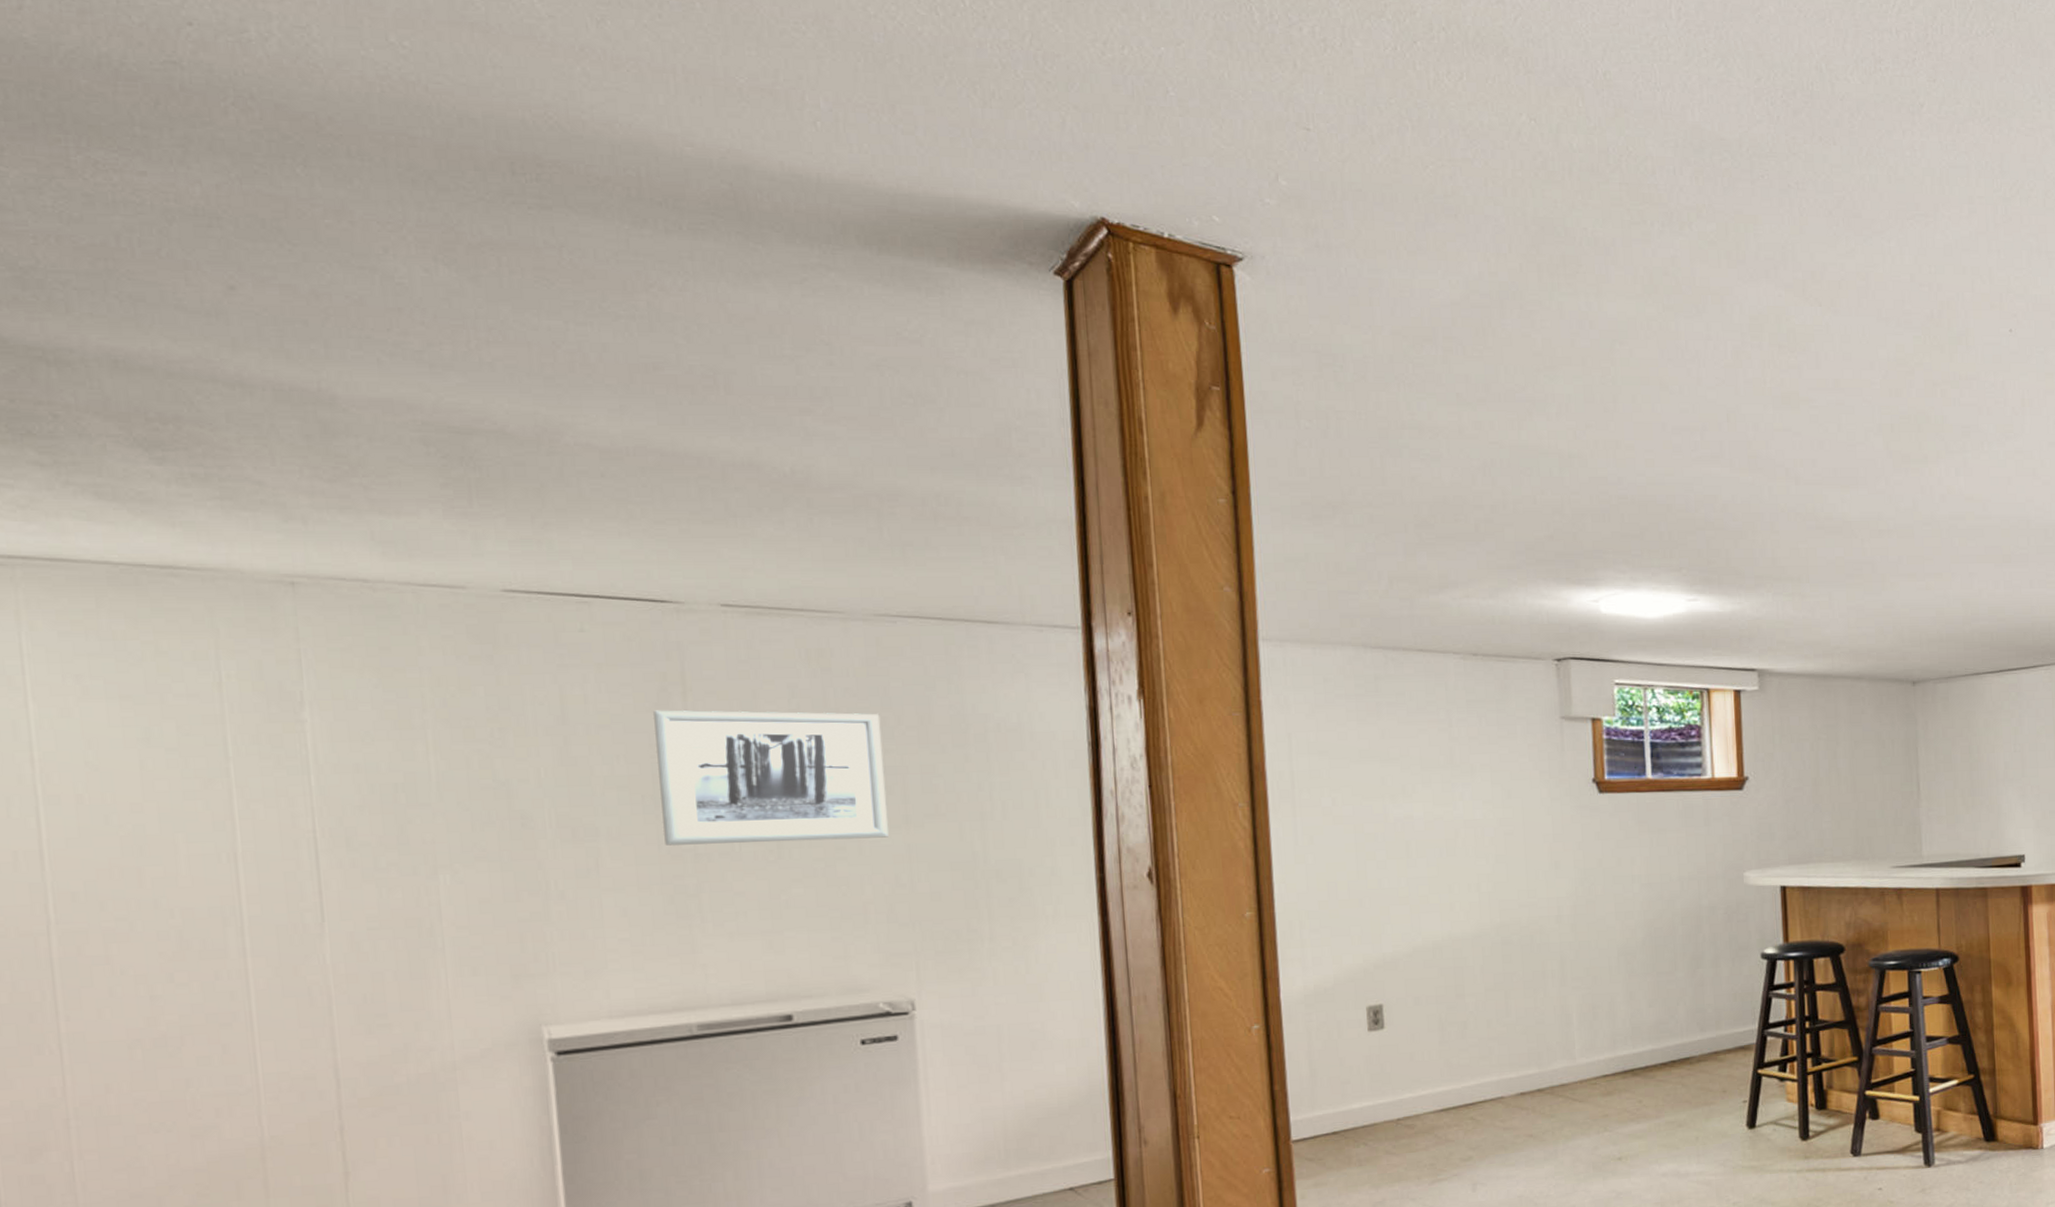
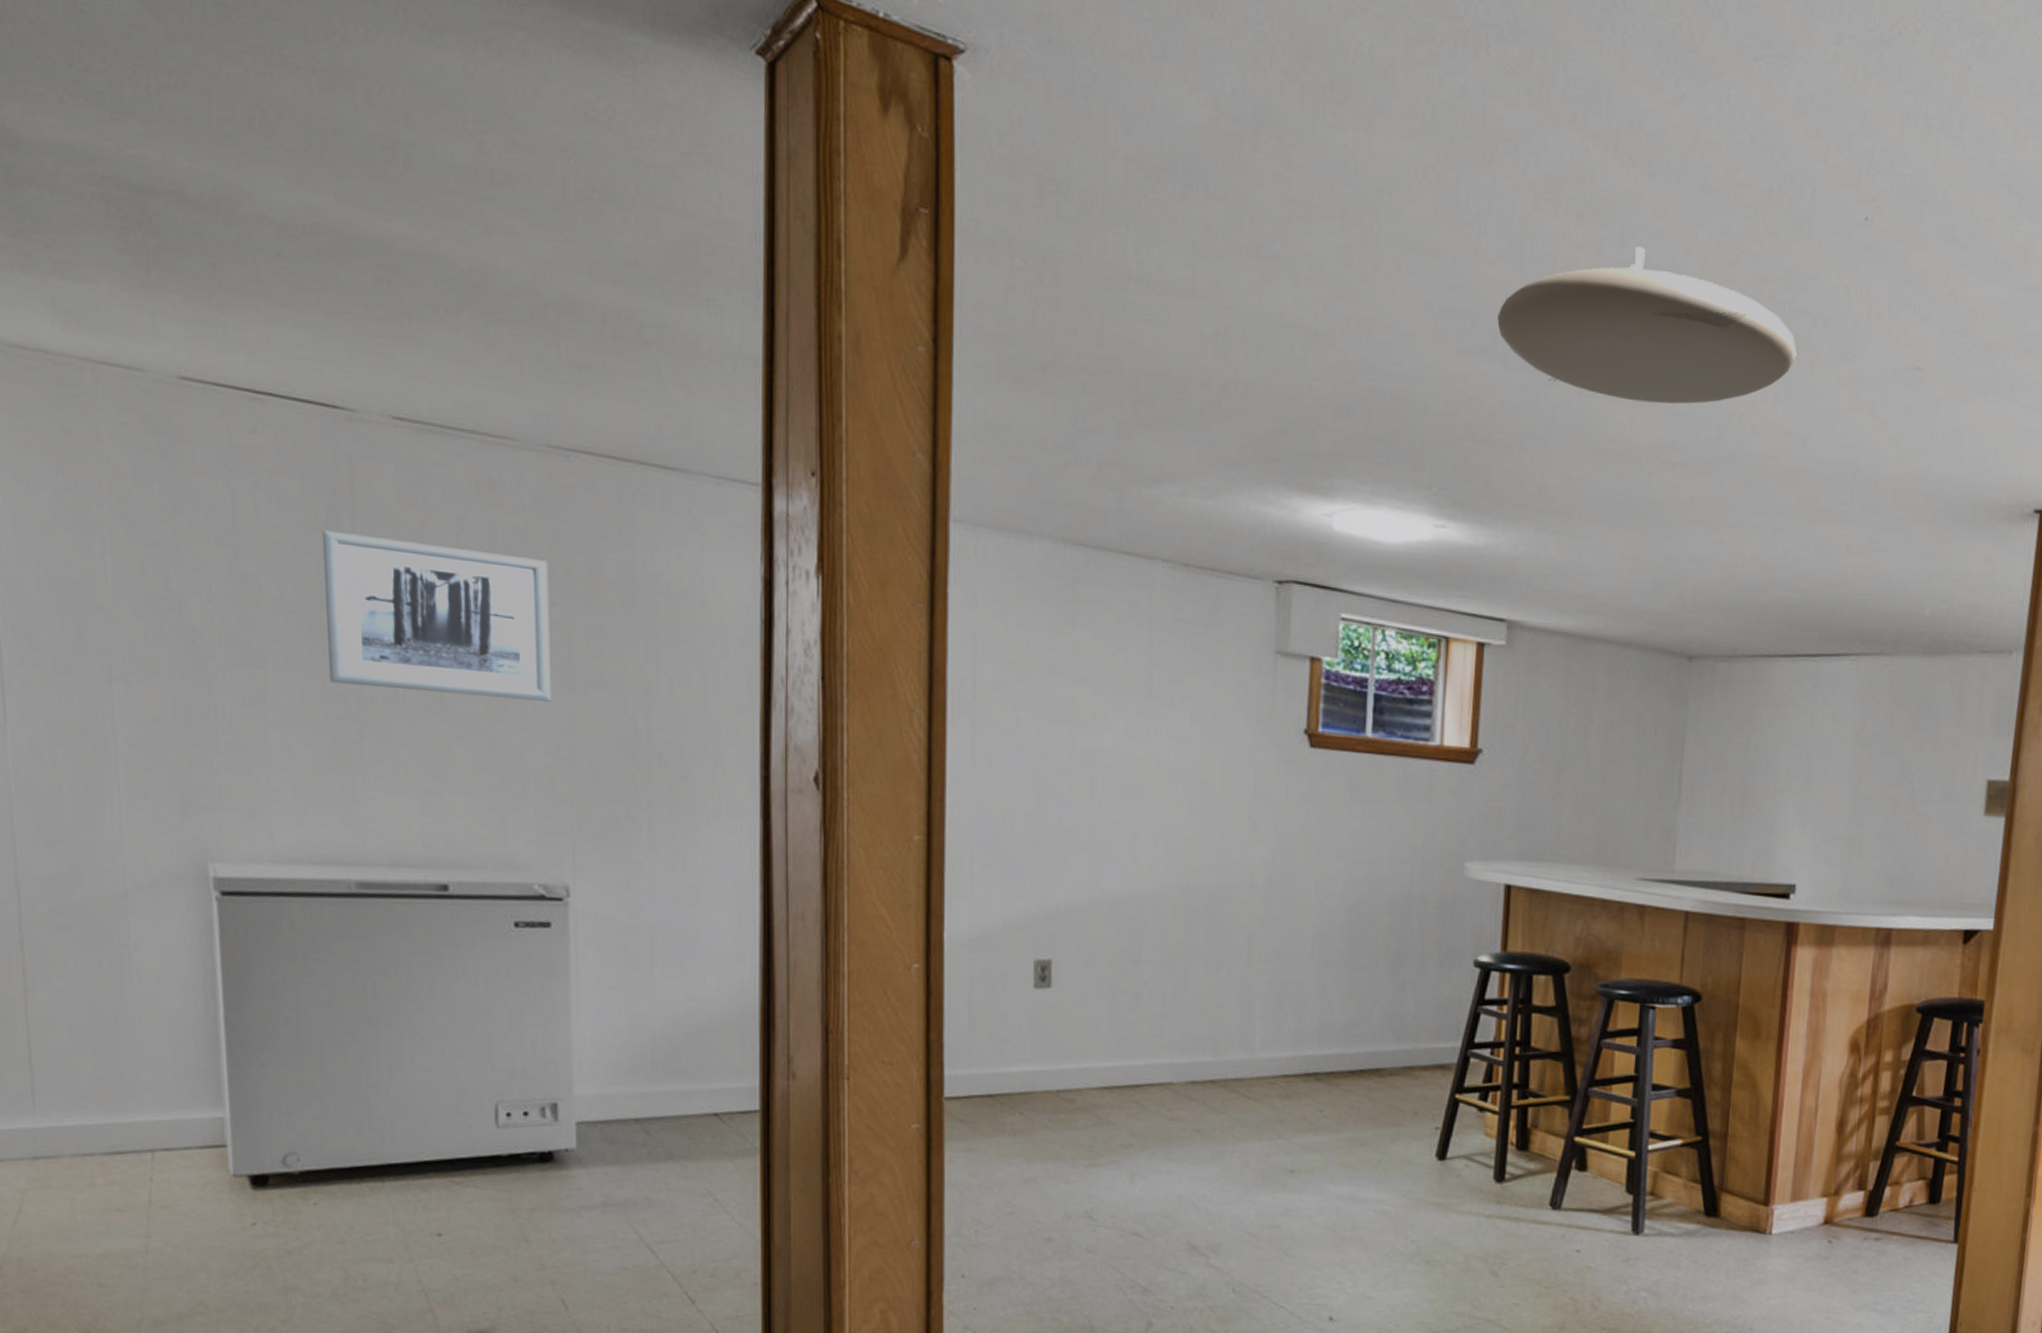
ceiling light: none [1722,366,1970,485] -> present [1497,246,1797,404]

